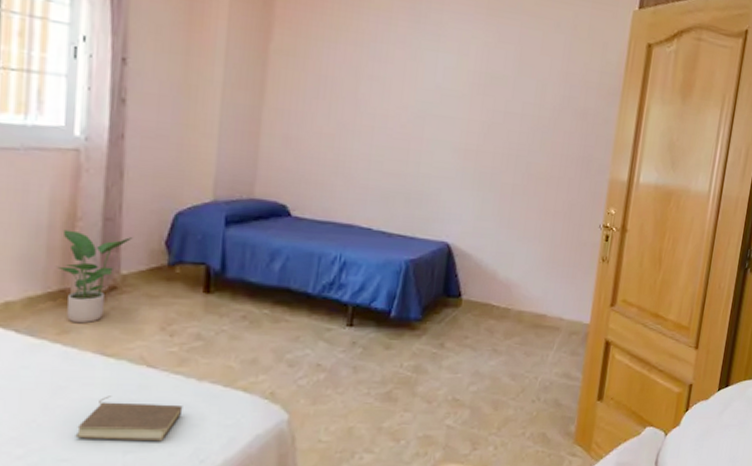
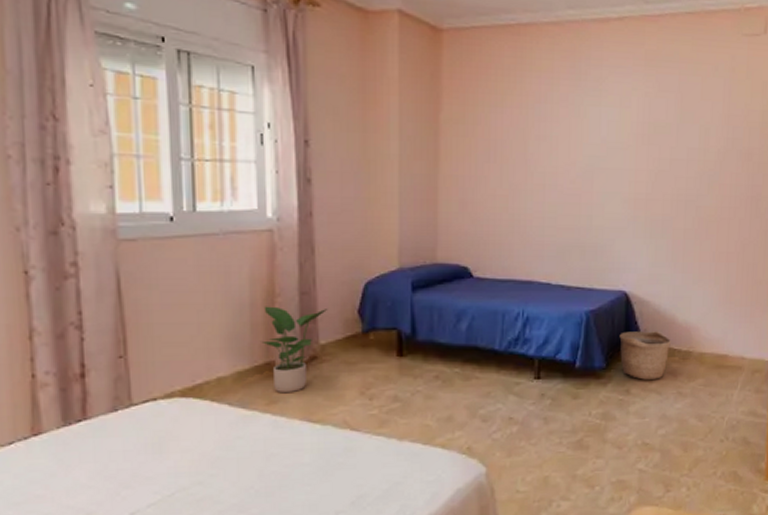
book: present [75,396,183,442] -> none [290,459,387,502]
basket: none [437,284,490,335] -> present [619,331,671,380]

